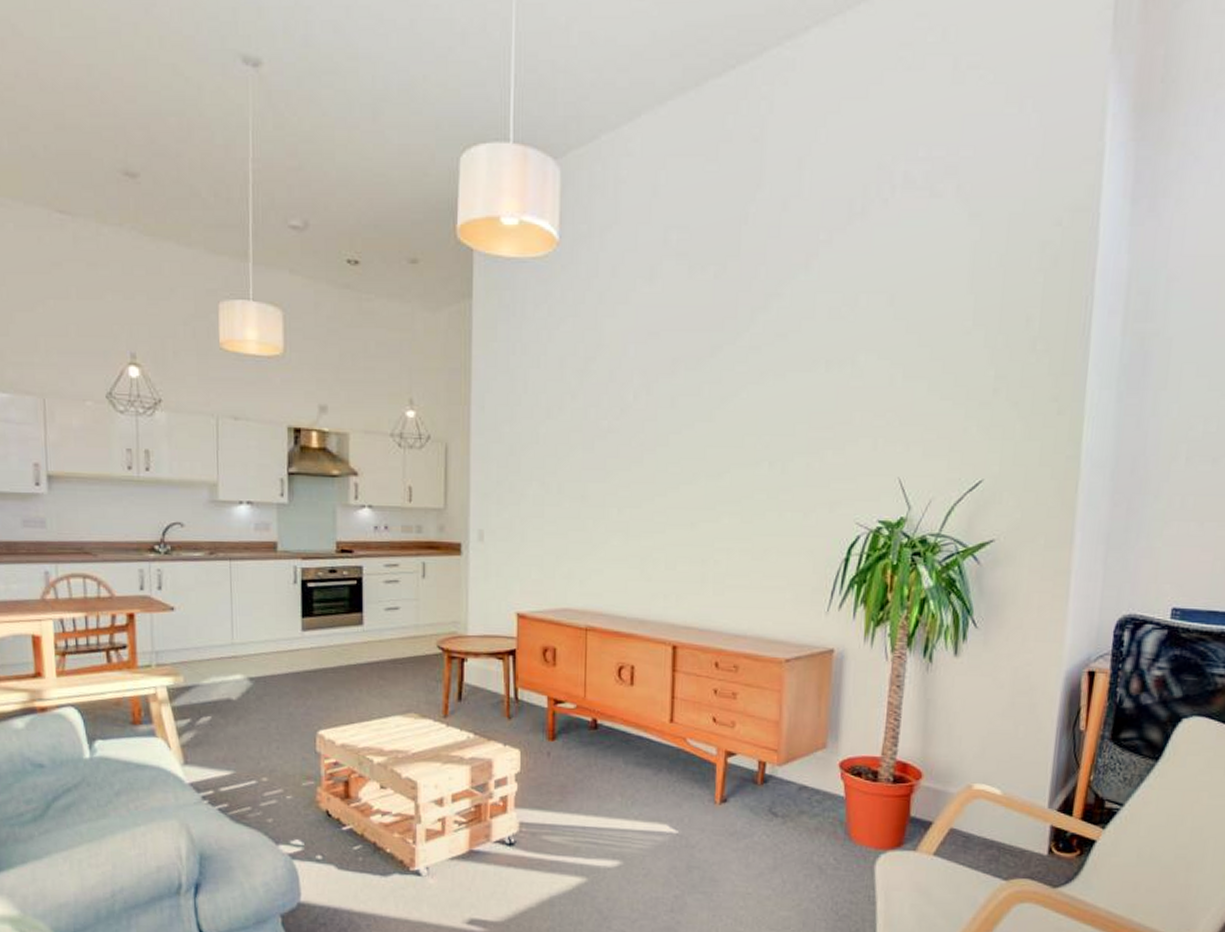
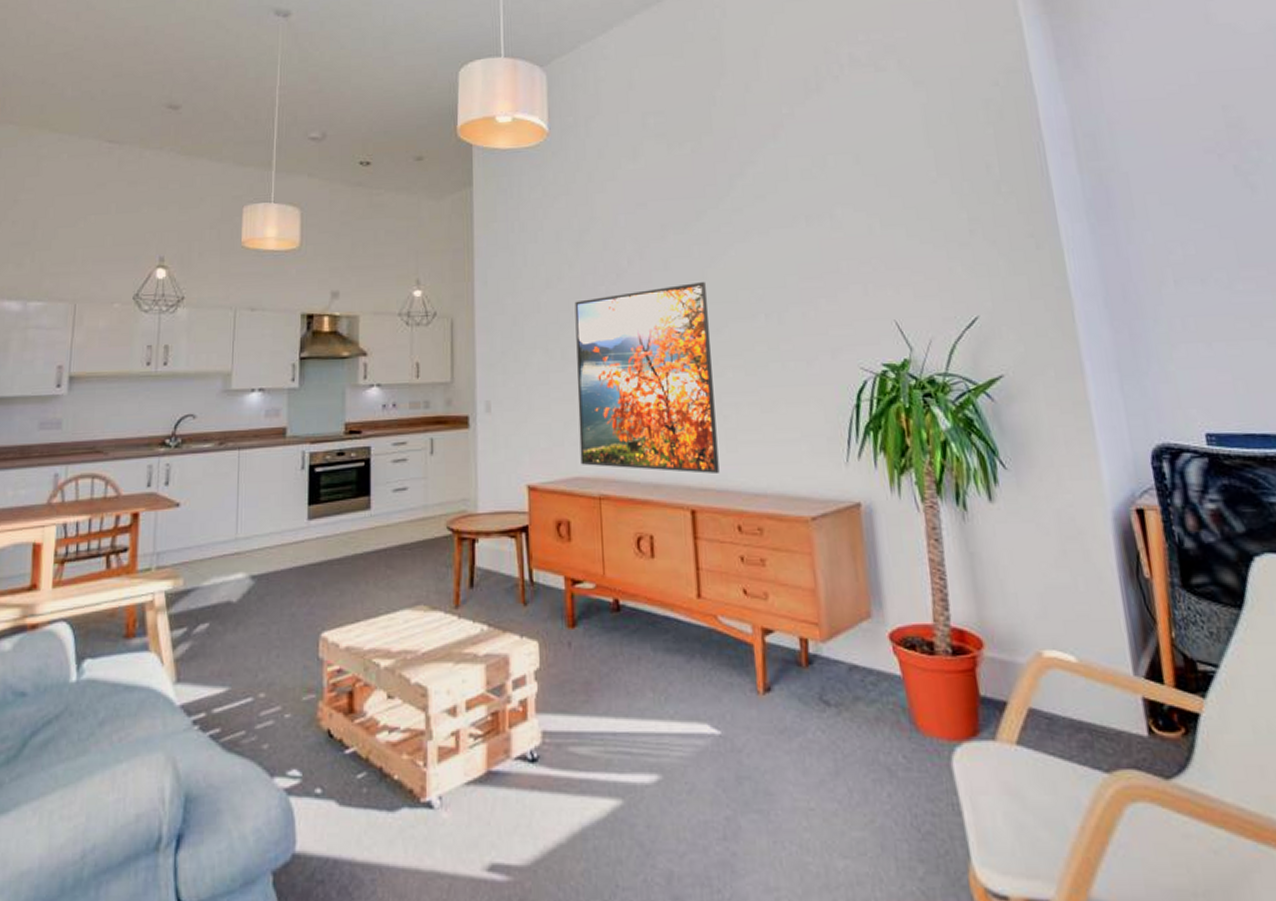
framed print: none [570,424,713,614] -> present [574,282,720,474]

